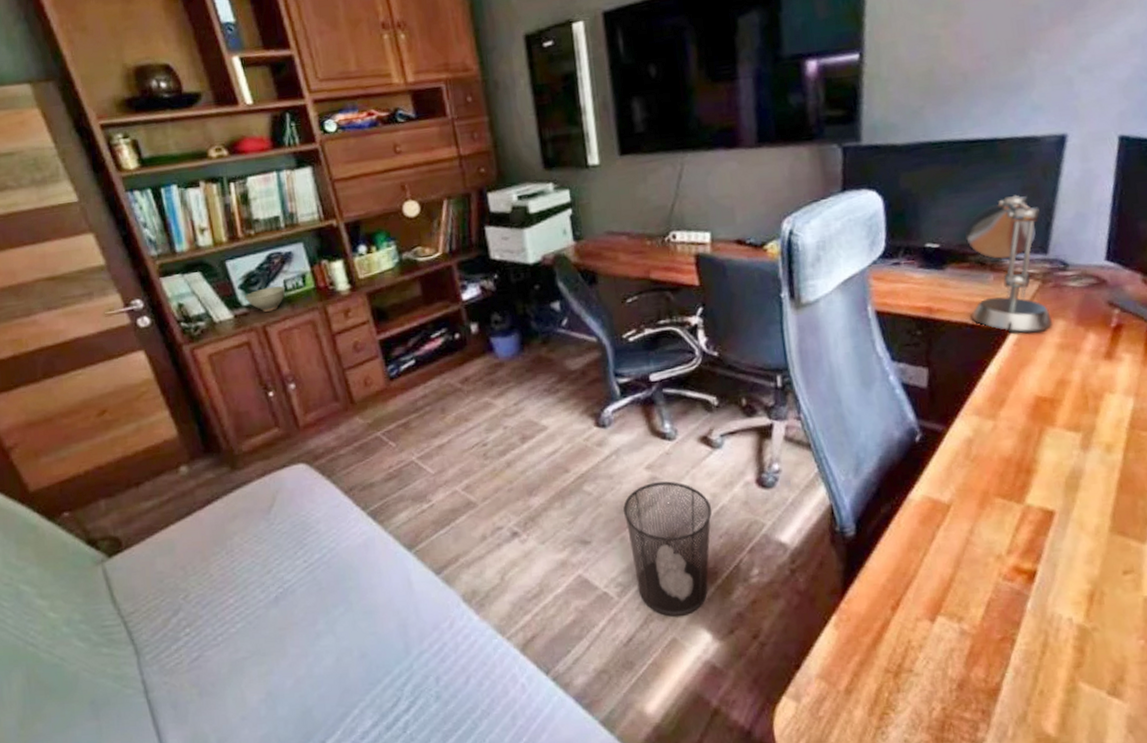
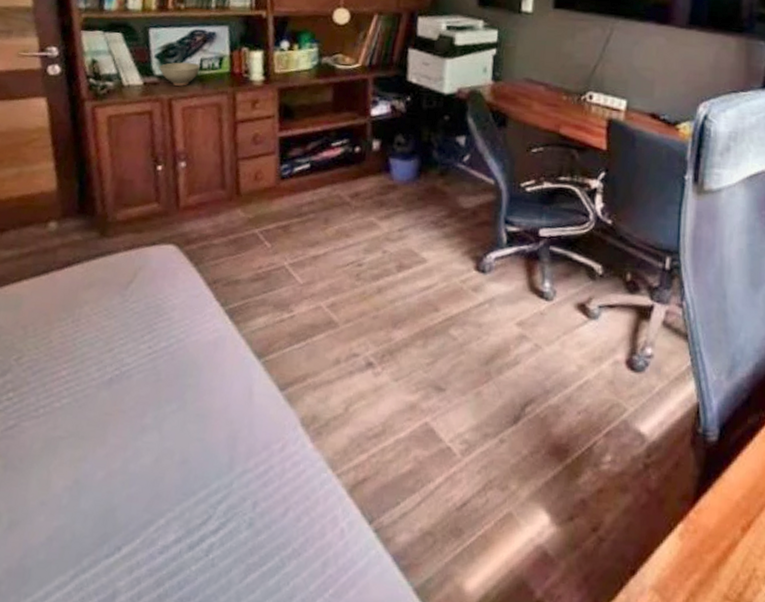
waste bin: present [623,481,712,617] -> none [483,340,576,491]

